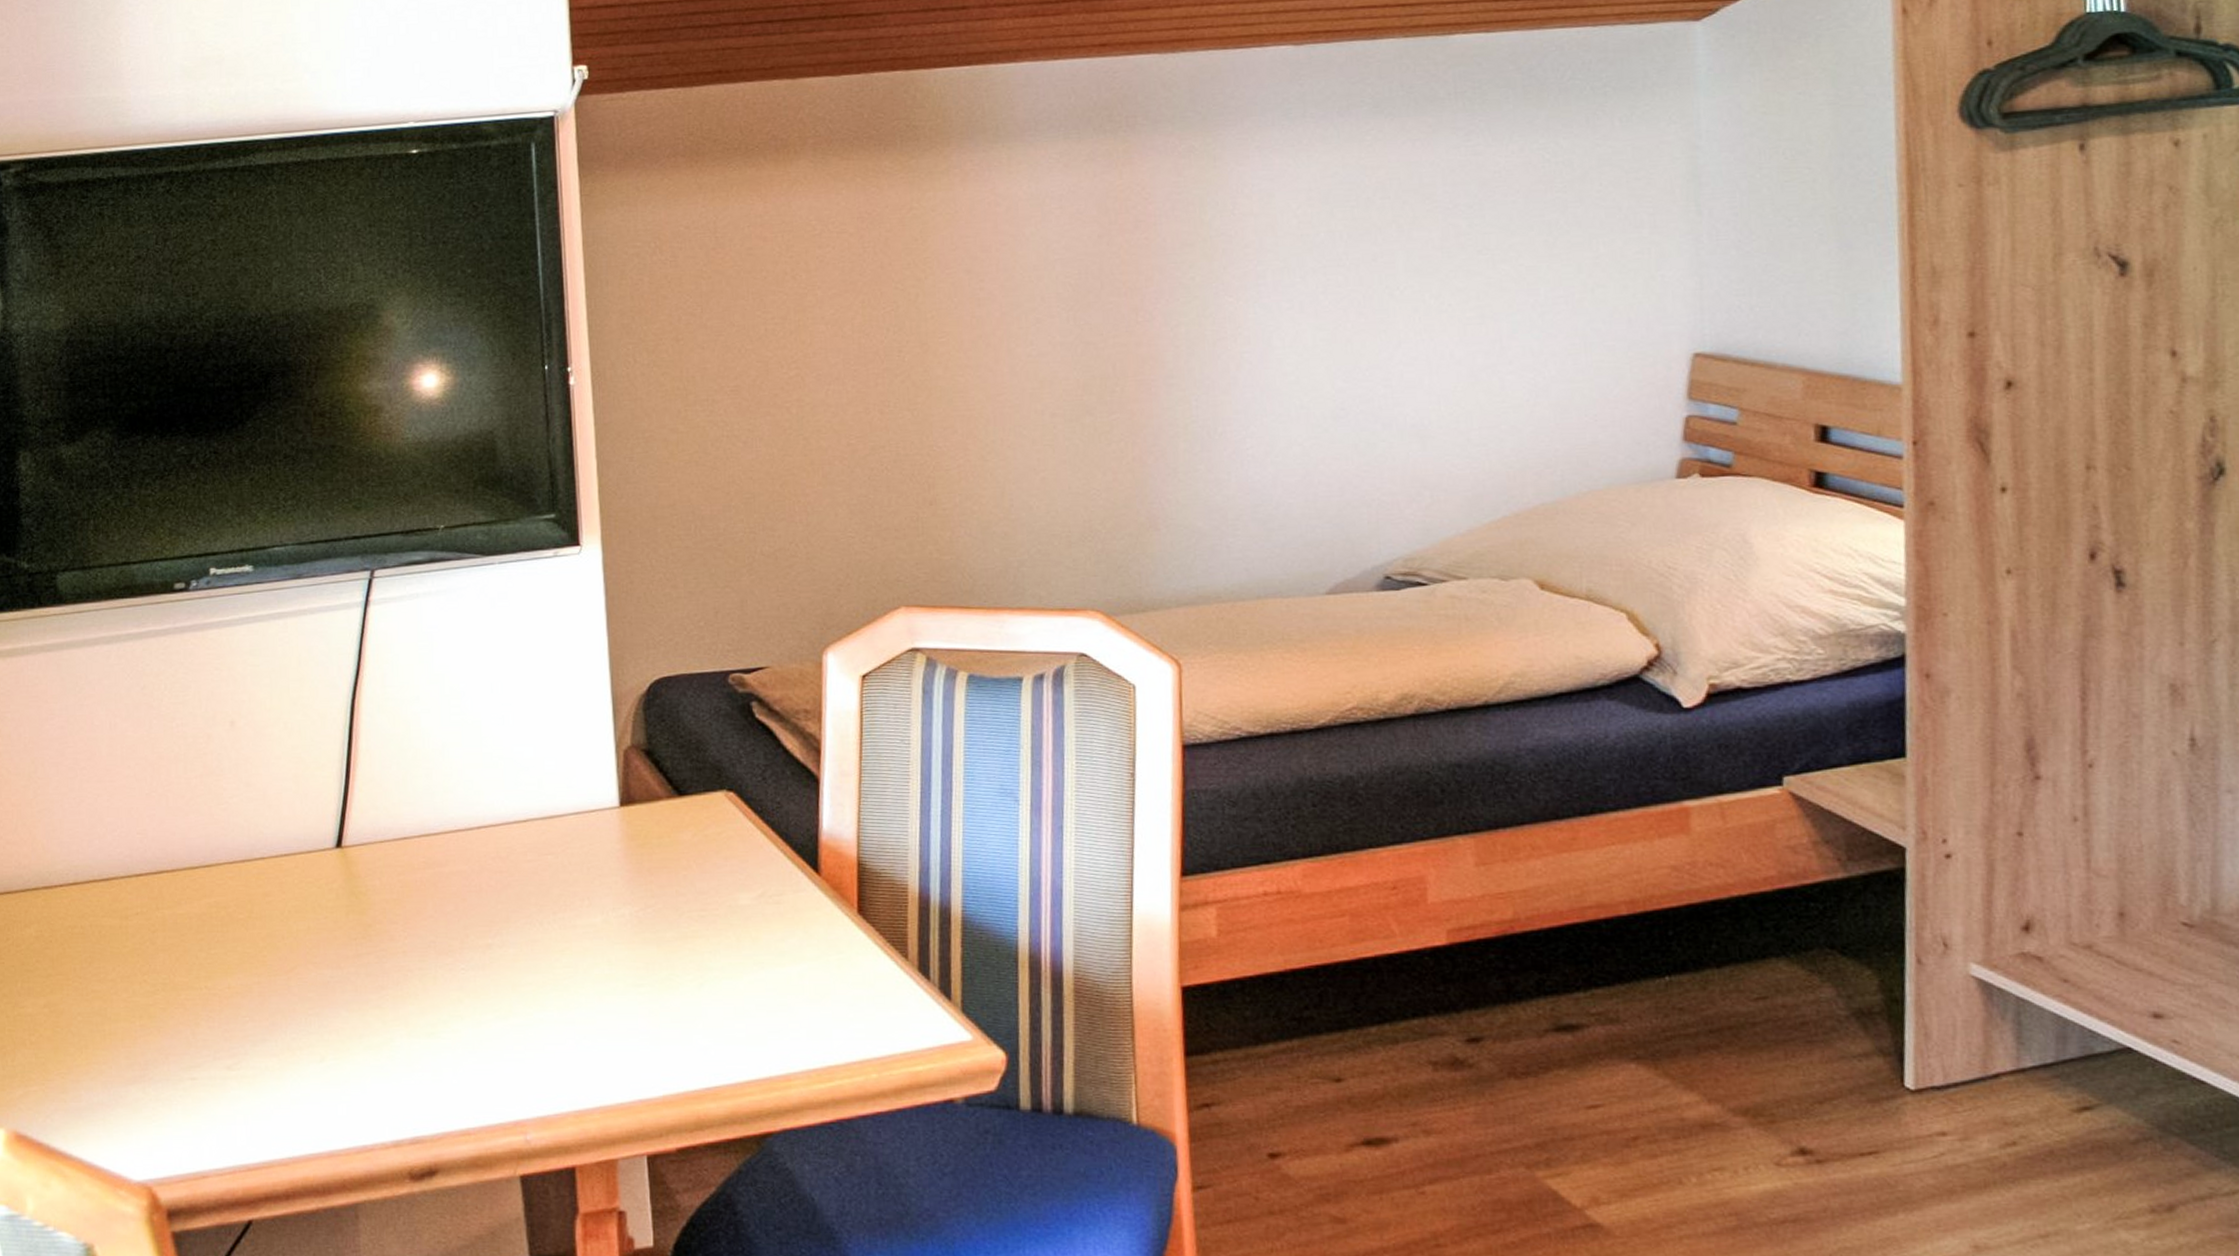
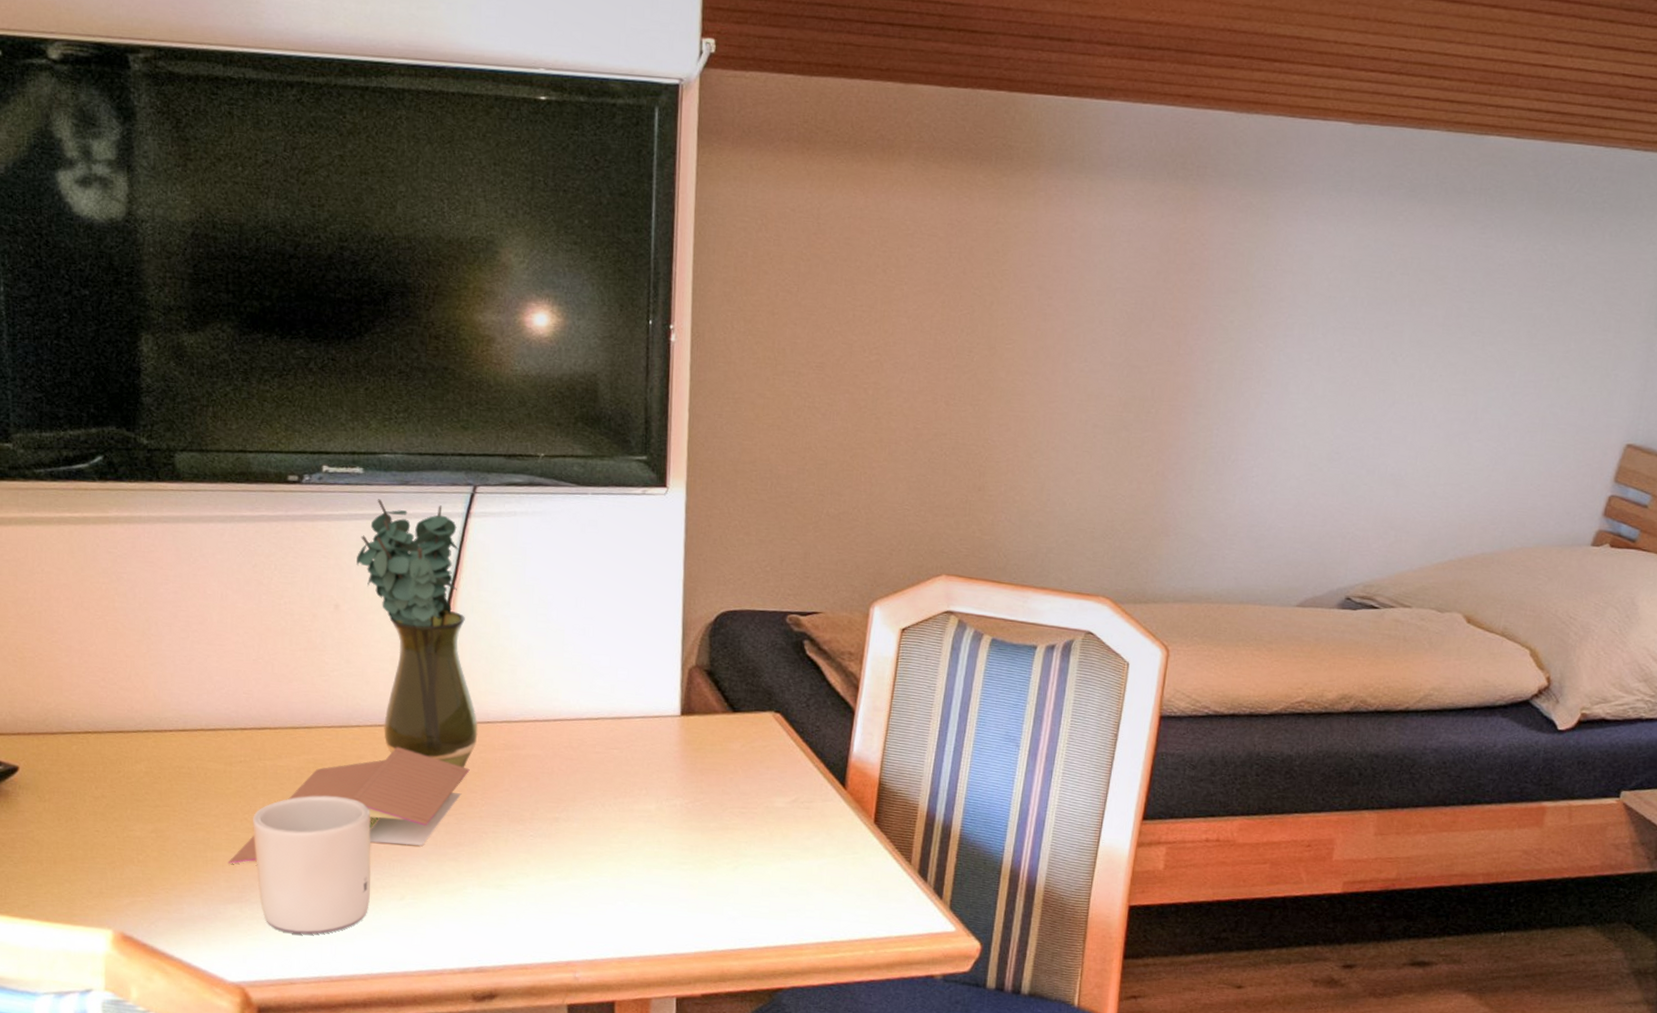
papers: none [127,877,388,1036] -> present [228,746,470,864]
mug: none [153,944,286,1115] -> present [253,795,371,935]
vase: none [251,596,394,895] -> present [357,499,478,768]

